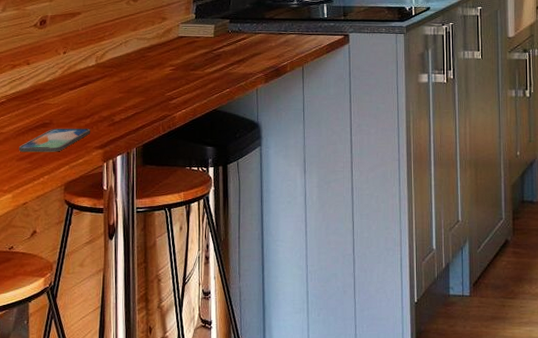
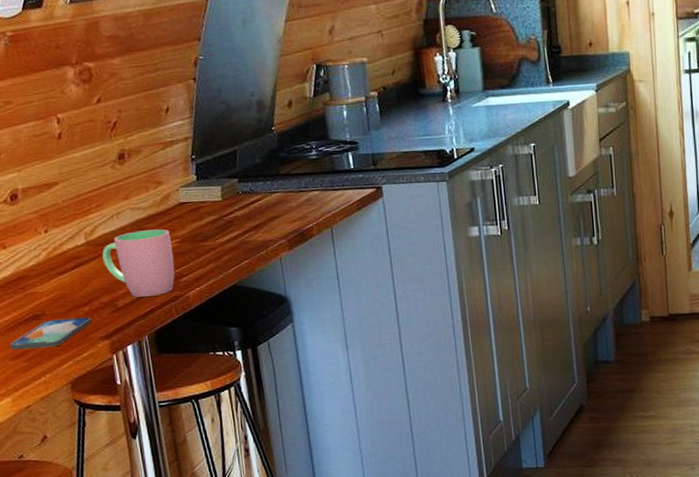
cup: none [108,57,167,114] -> present [102,229,175,297]

